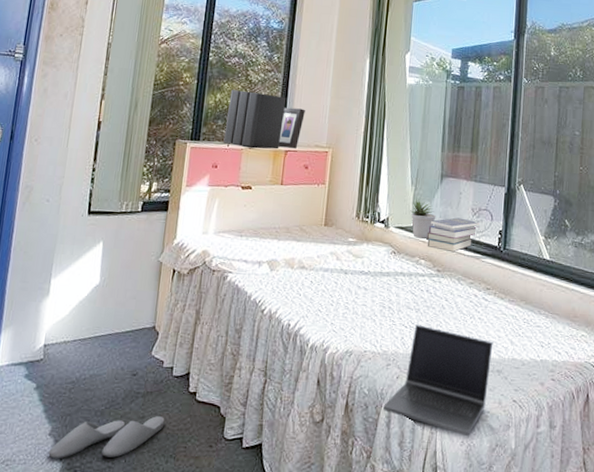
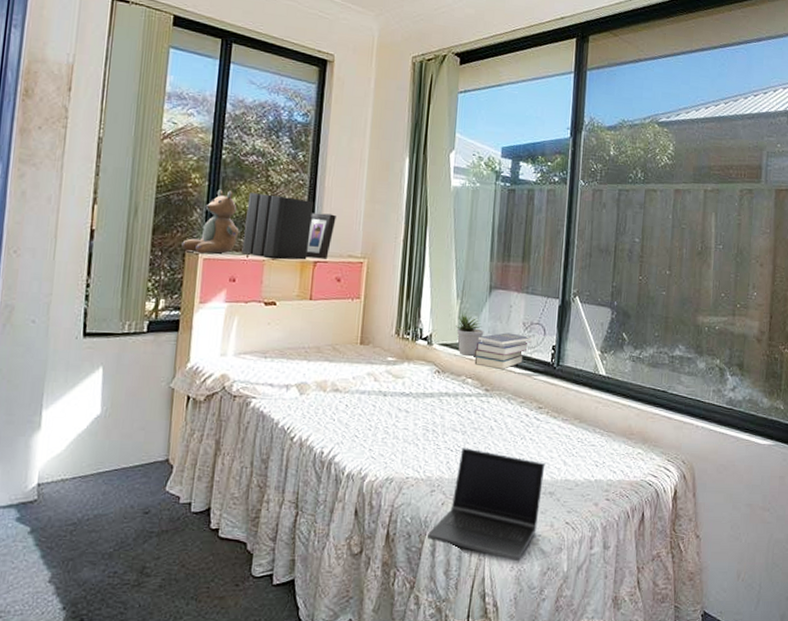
slippers: present [48,416,165,459] -> none [49,556,184,608]
teddy bear: none [173,87,222,144] -> present [181,190,239,254]

